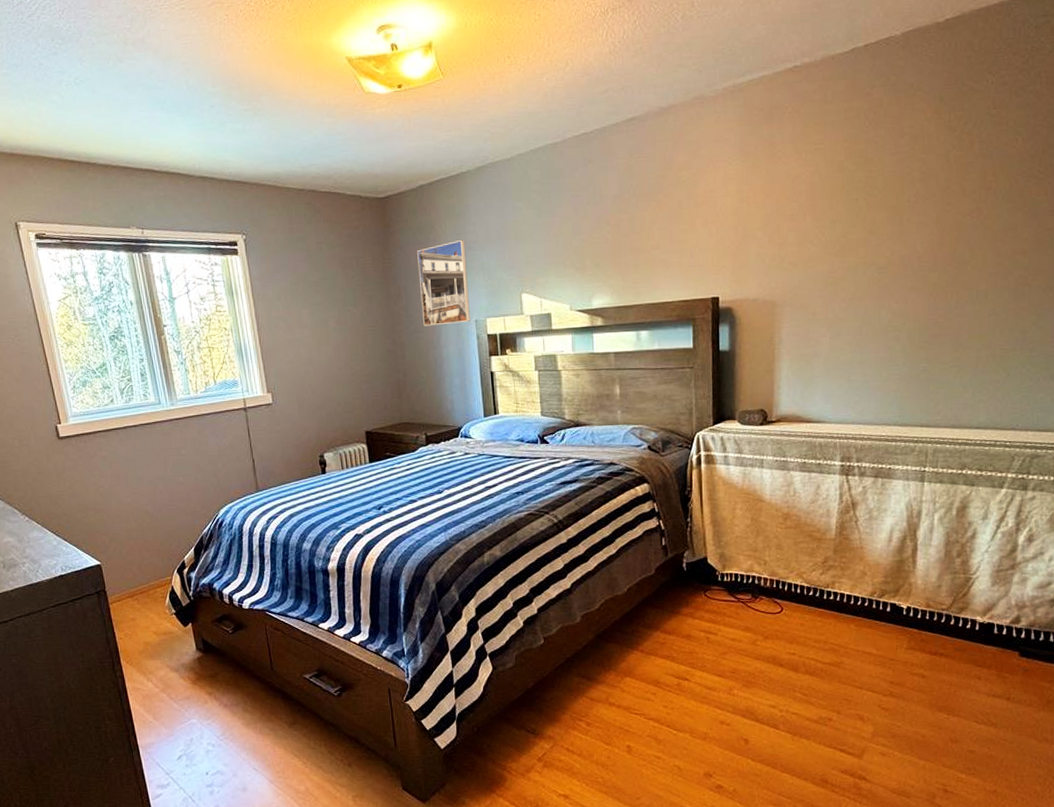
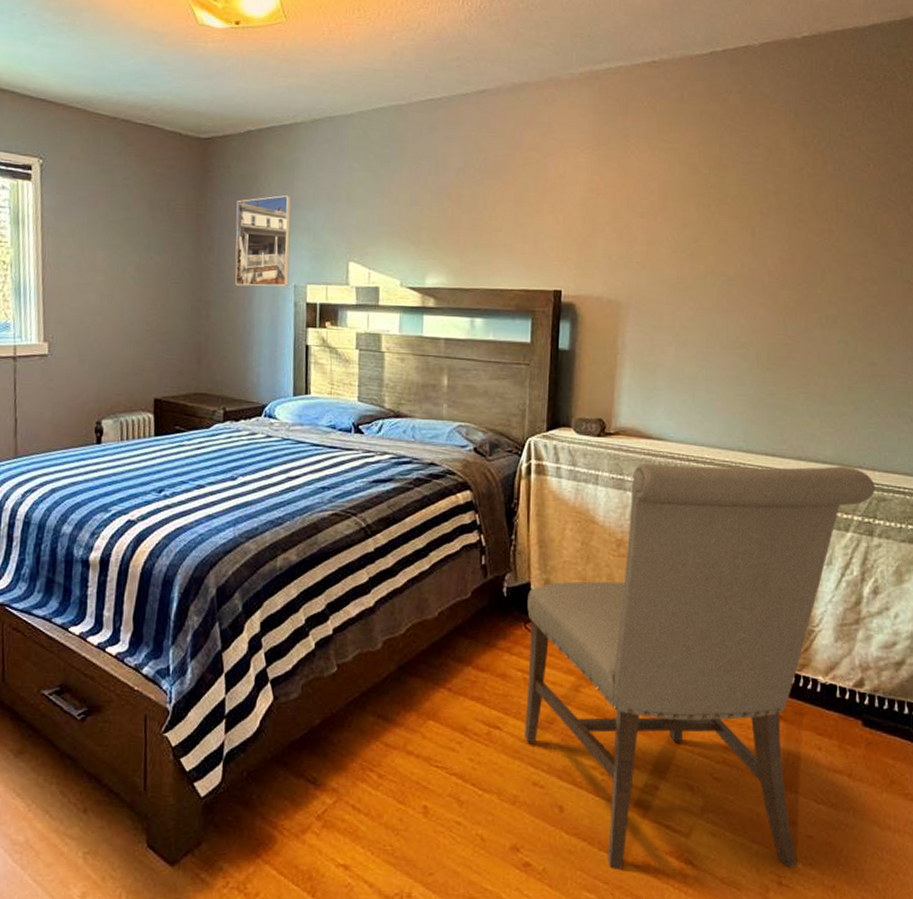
chair: none [705,429,1028,788] -> present [525,464,875,871]

